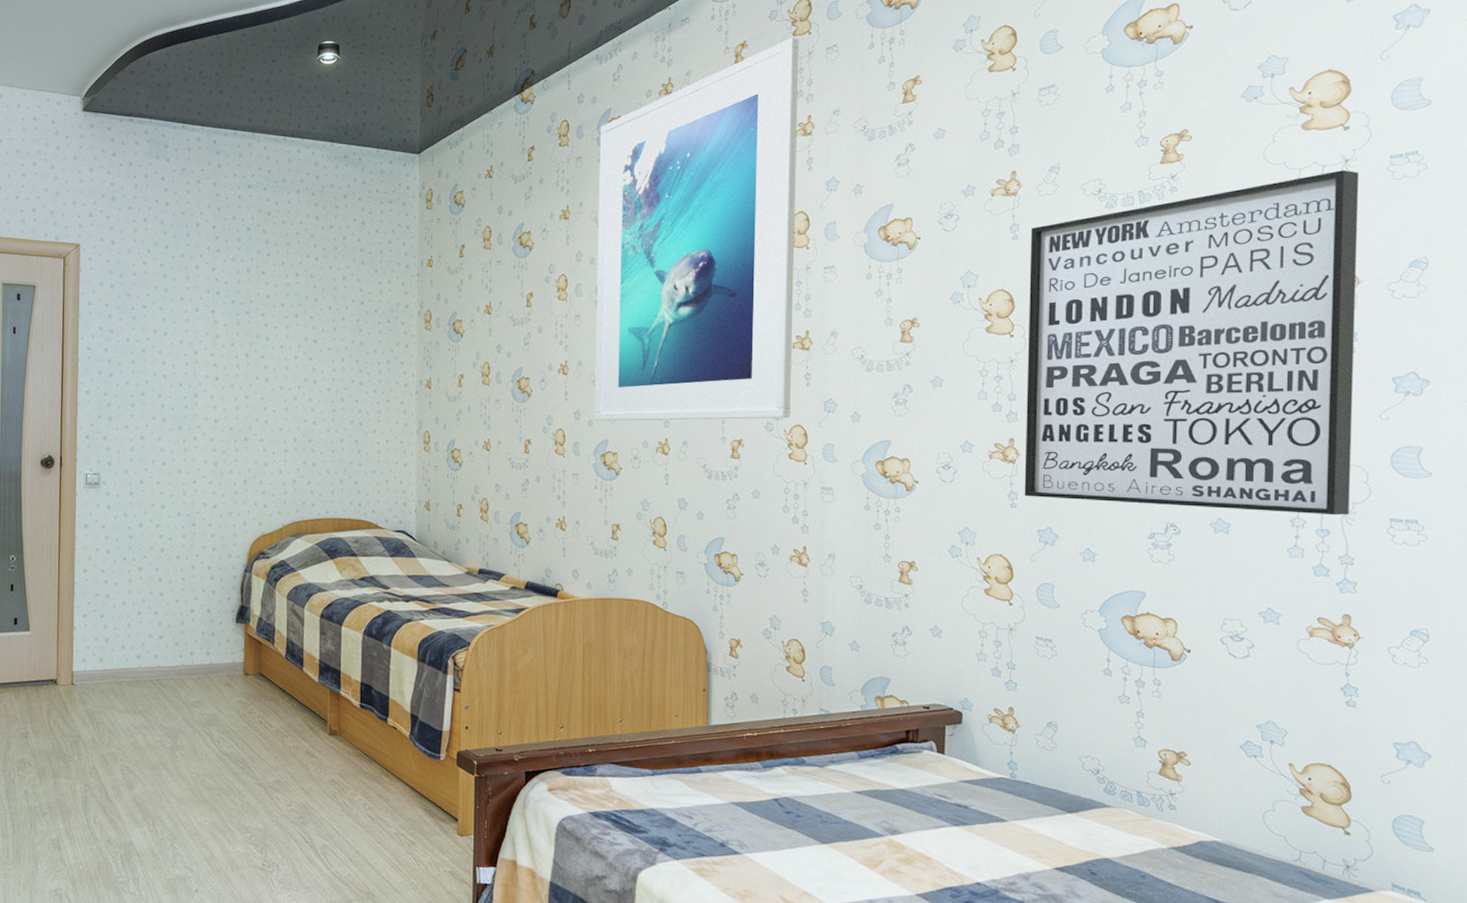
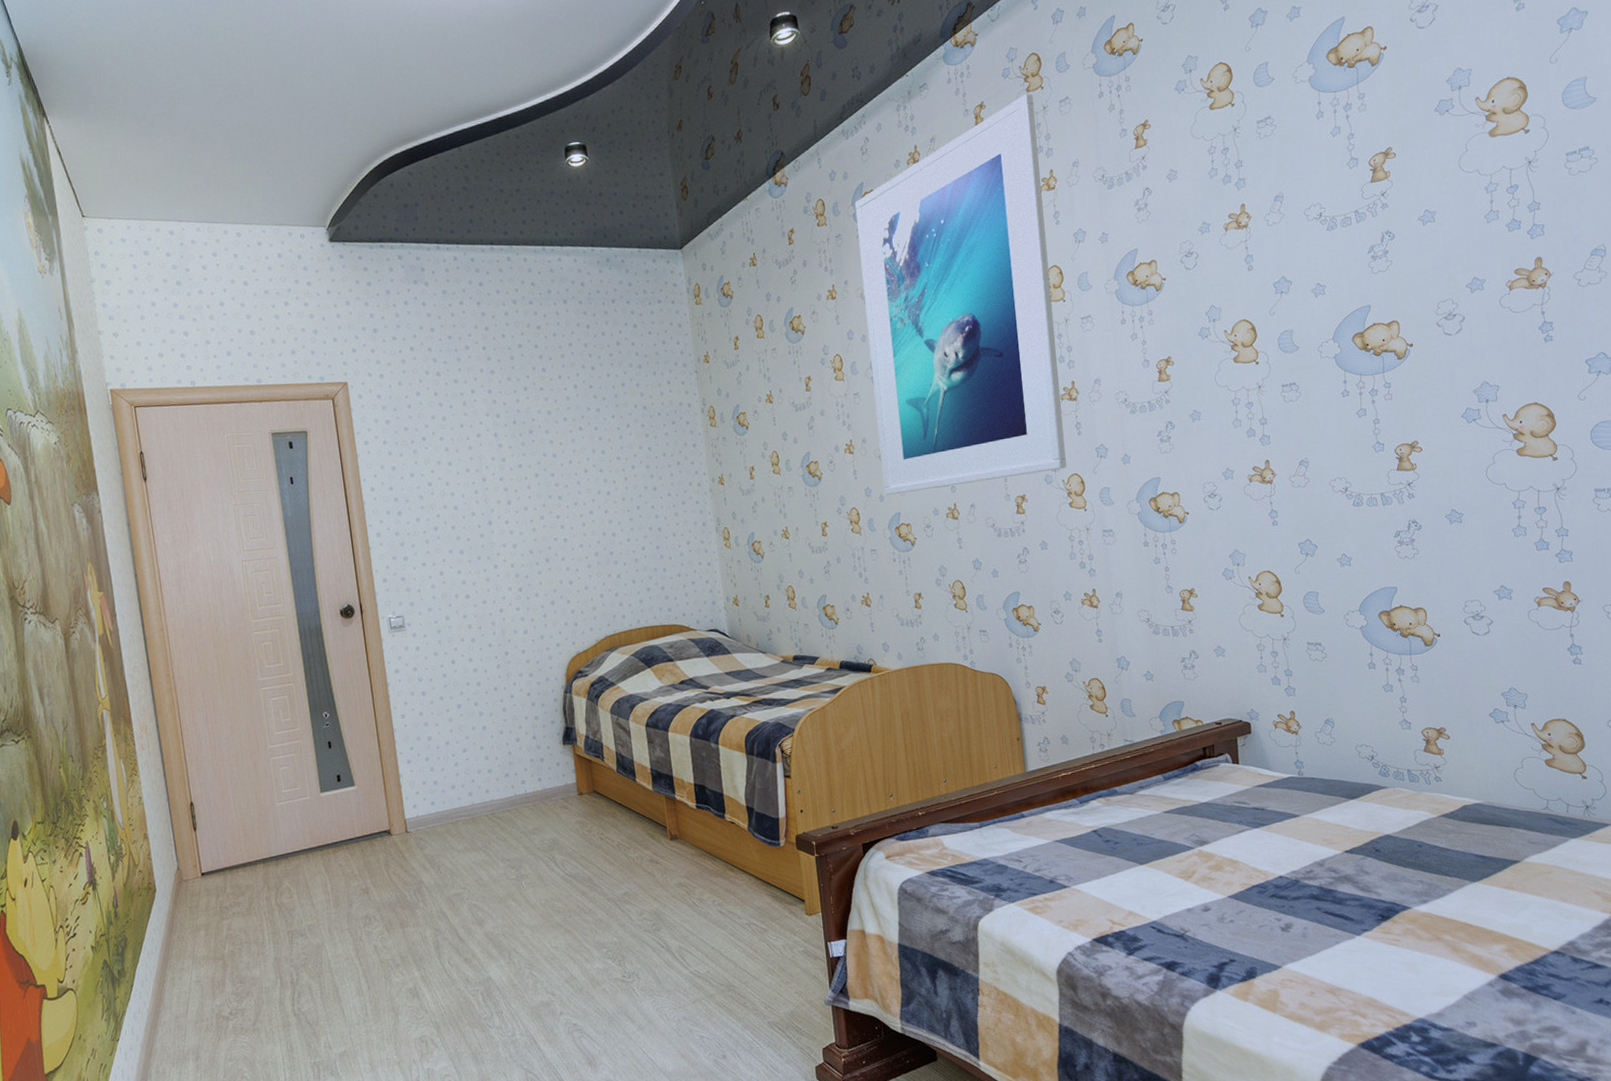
wall art: present [1024,170,1359,516] -> none [1264,171,1561,514]

